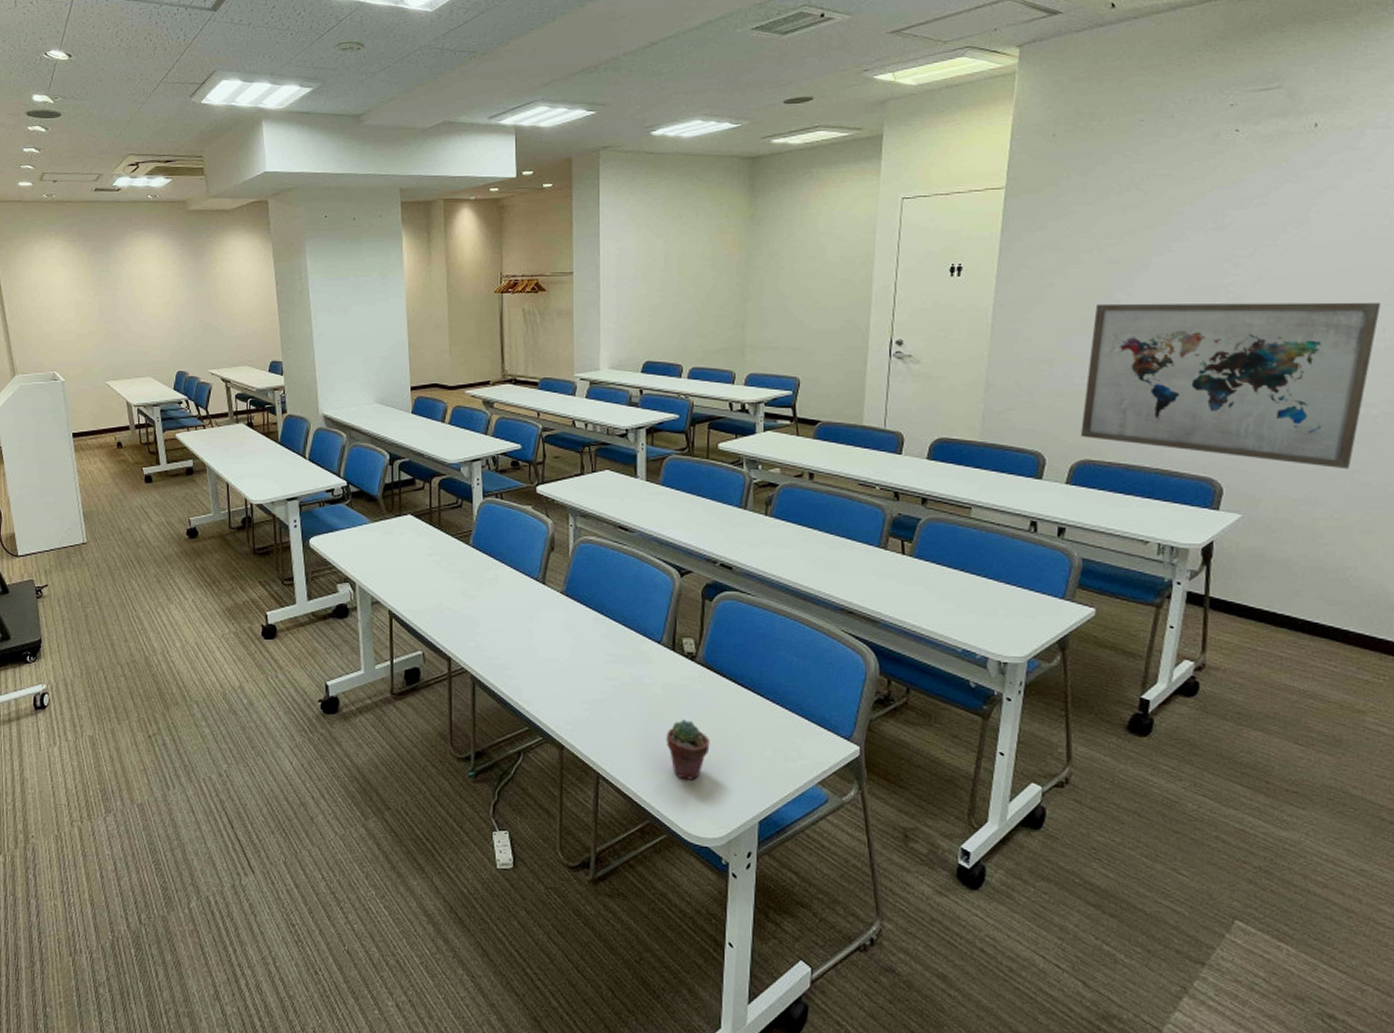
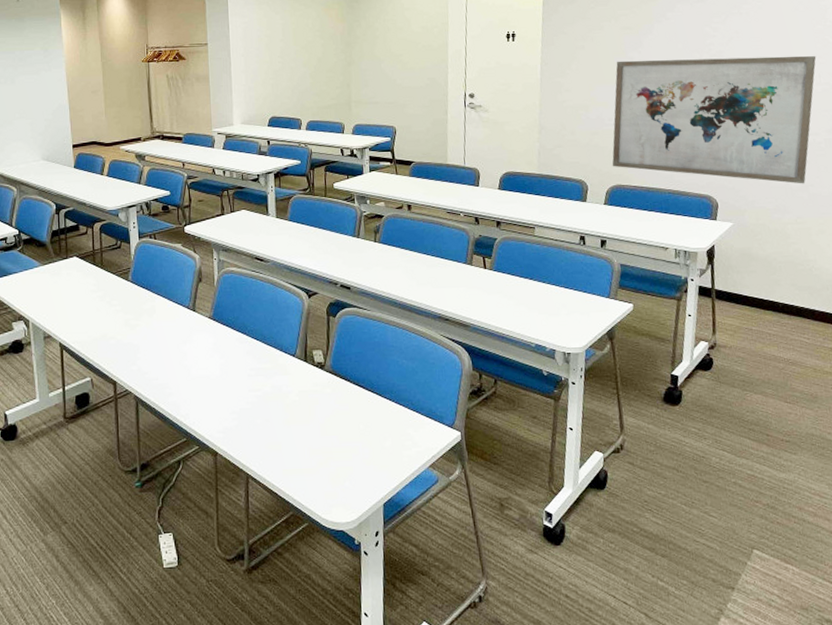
potted succulent: present [666,719,710,780] -> none [303,421,340,473]

